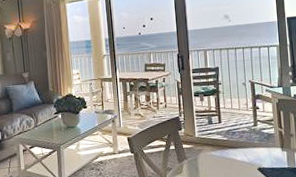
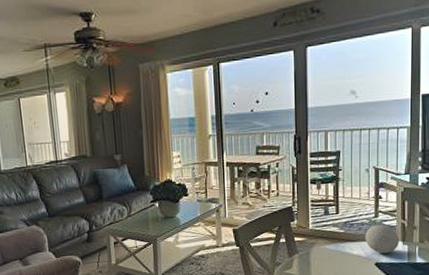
decorative ball: none [246,132,279,159] -> present [365,224,399,254]

